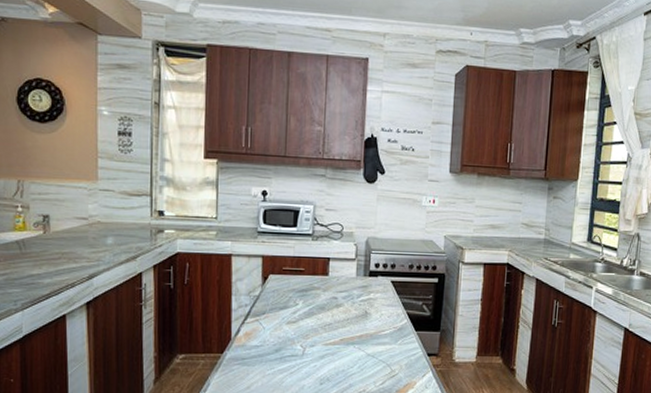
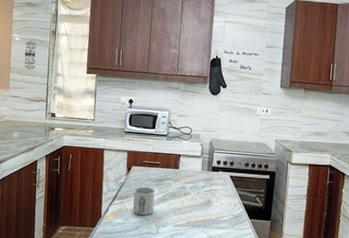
mug: none [271,300,299,335] -> present [133,187,155,216]

